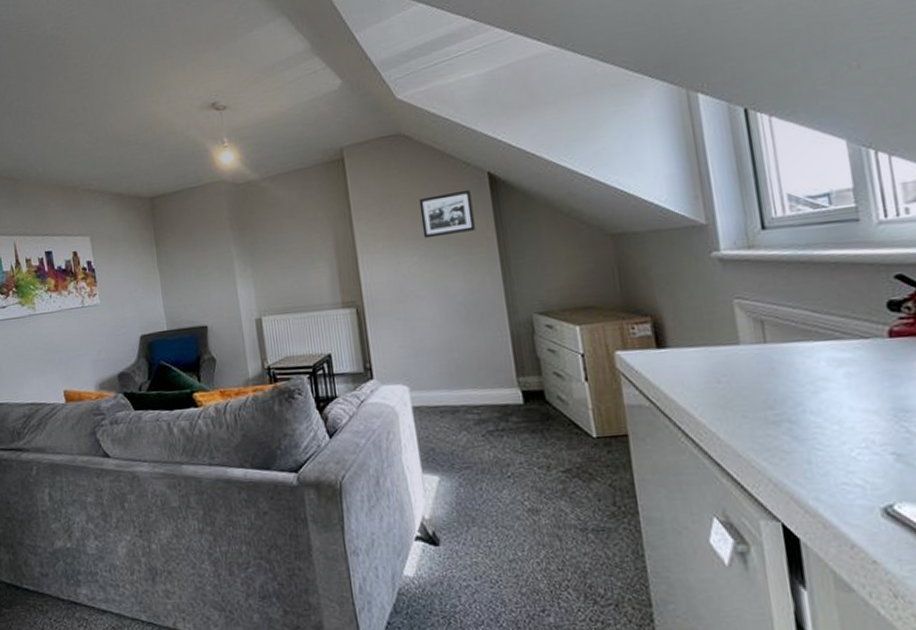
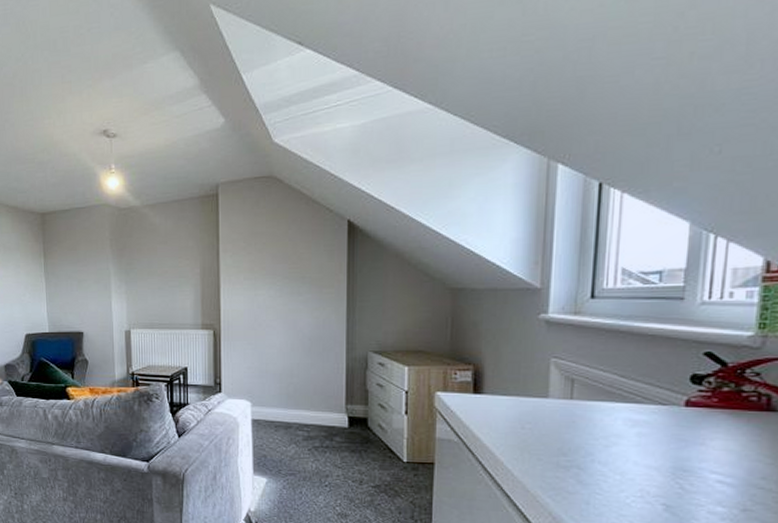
picture frame: present [418,189,476,239] -> none [281,234,329,275]

